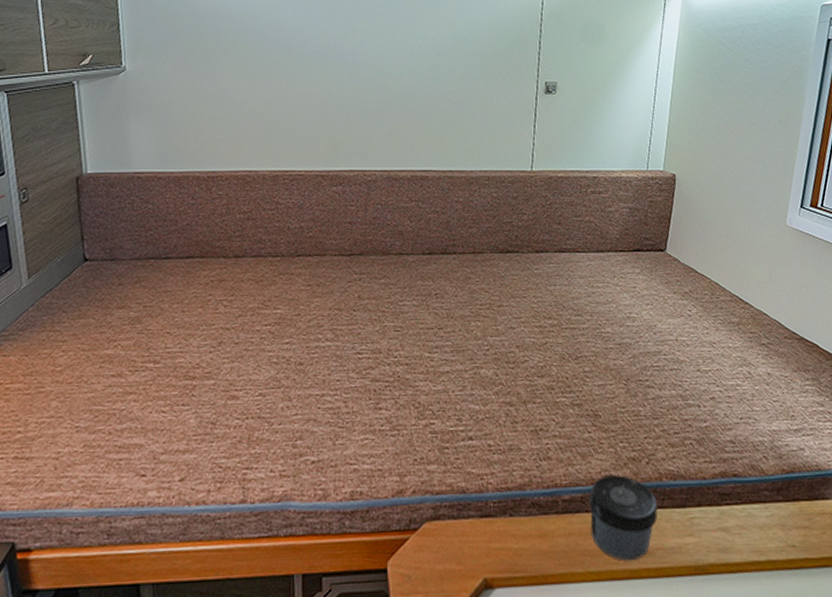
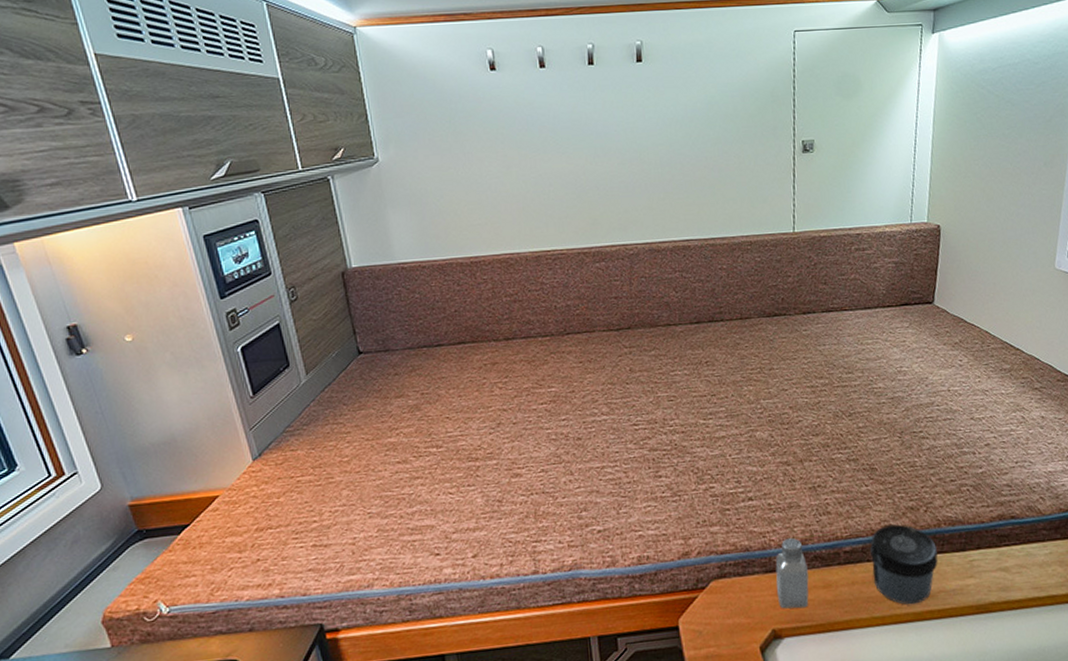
saltshaker: none [490,481,525,558] -> present [775,537,809,609]

